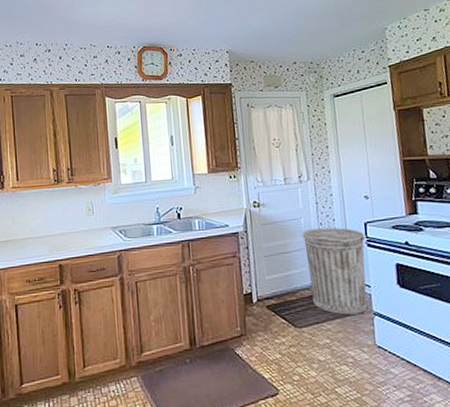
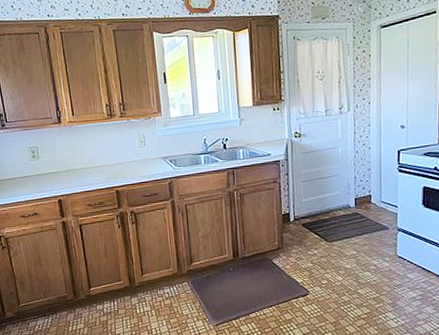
trash can: present [302,227,368,315] -> none [338,155,397,231]

